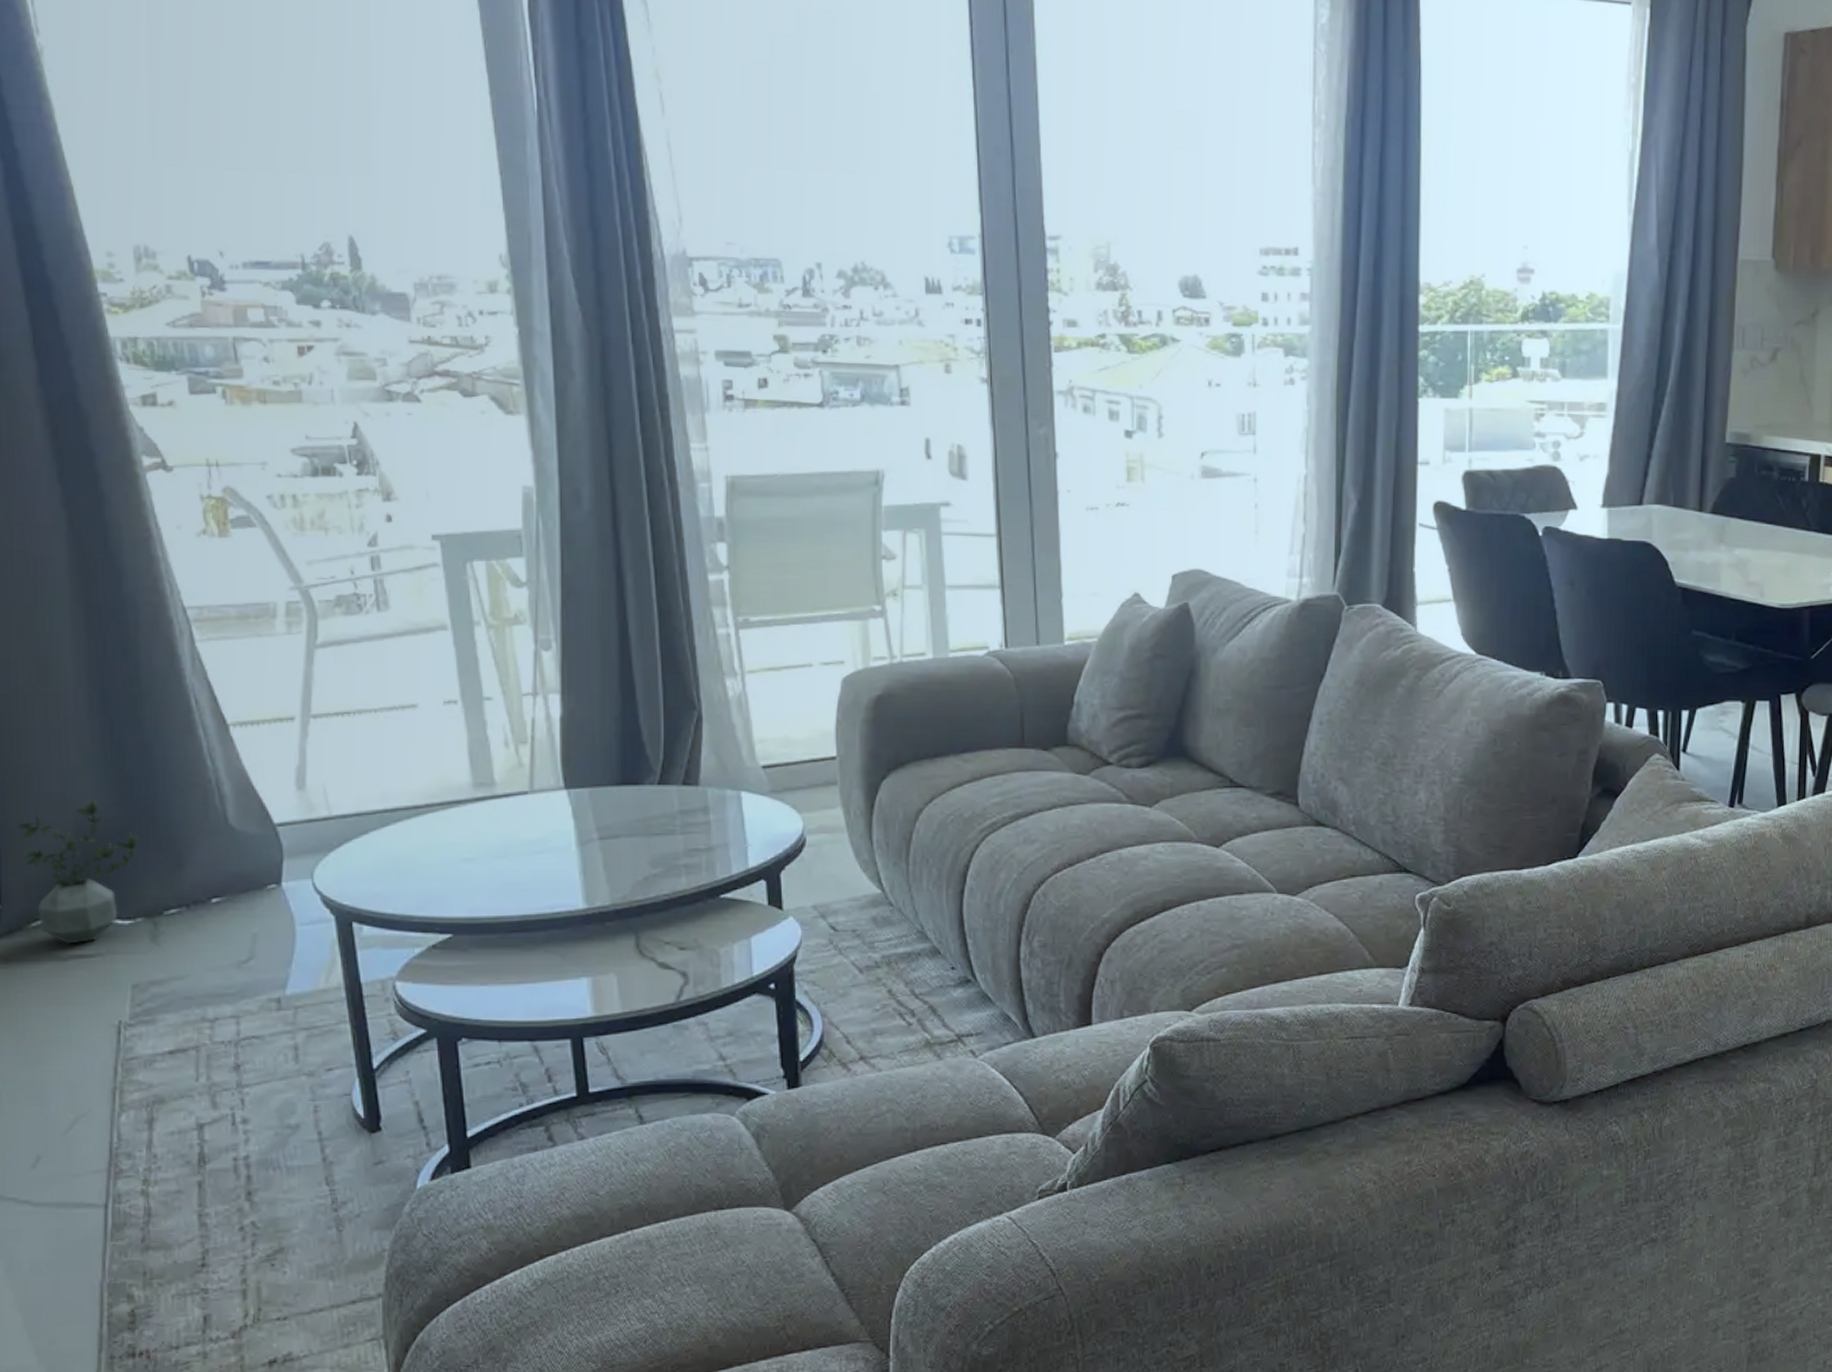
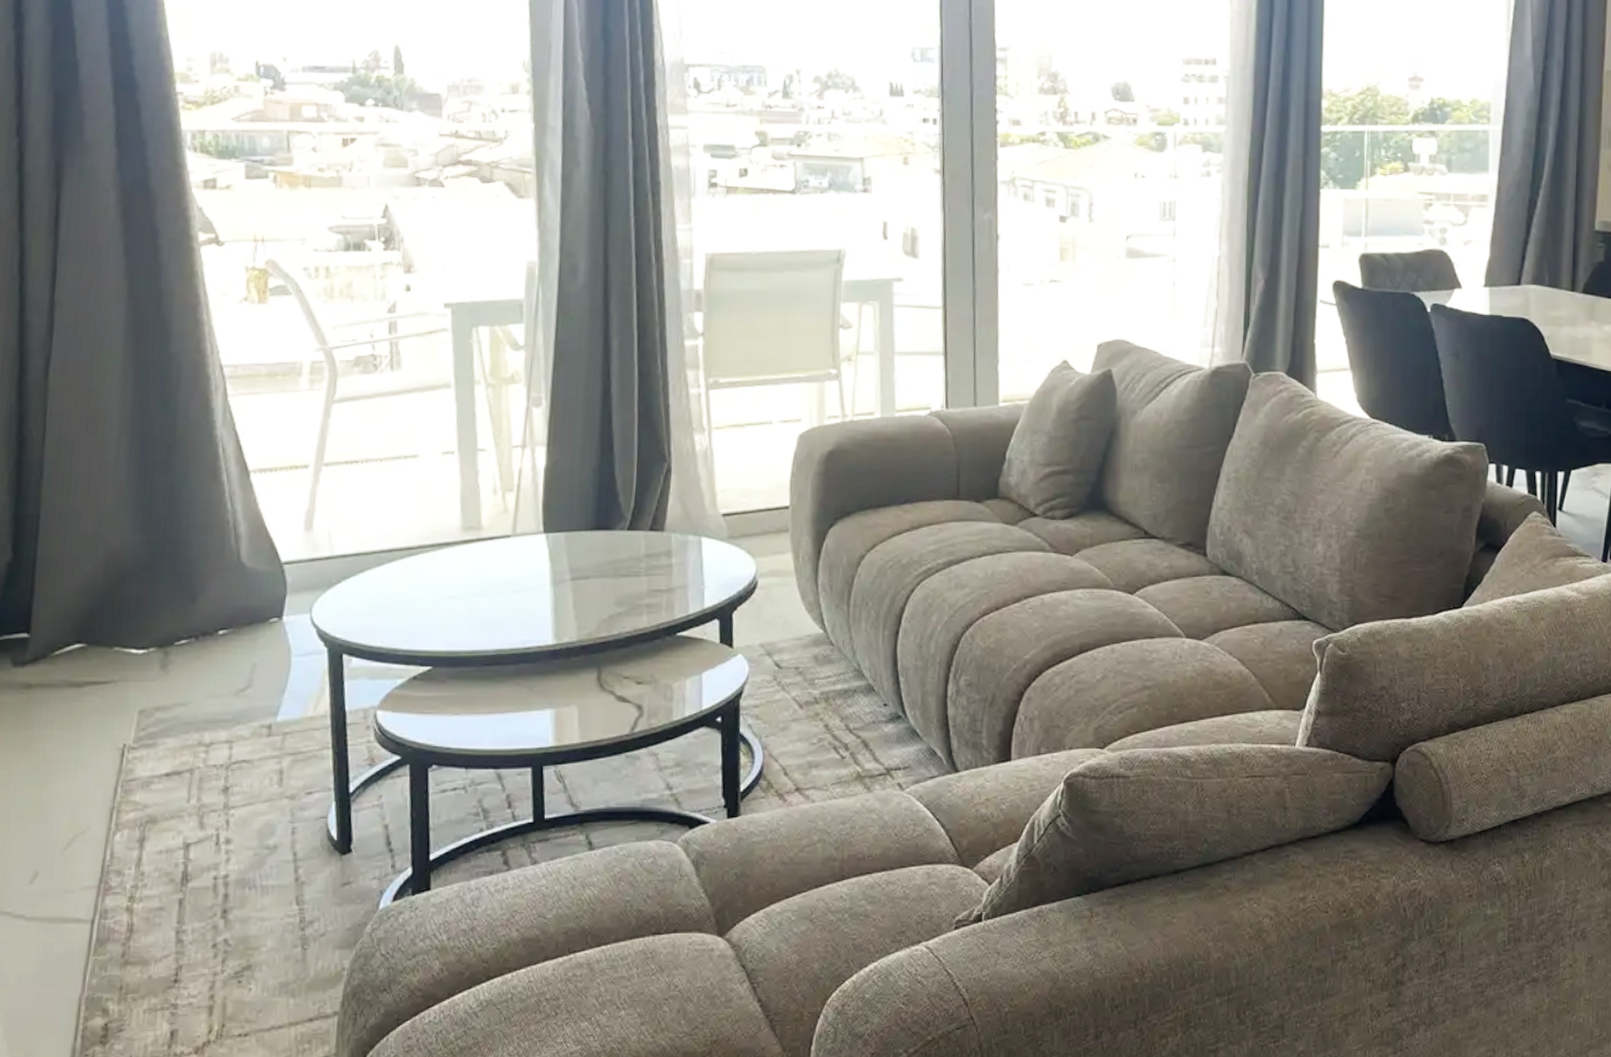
potted plant: present [18,799,139,944] -> none [54,538,160,671]

